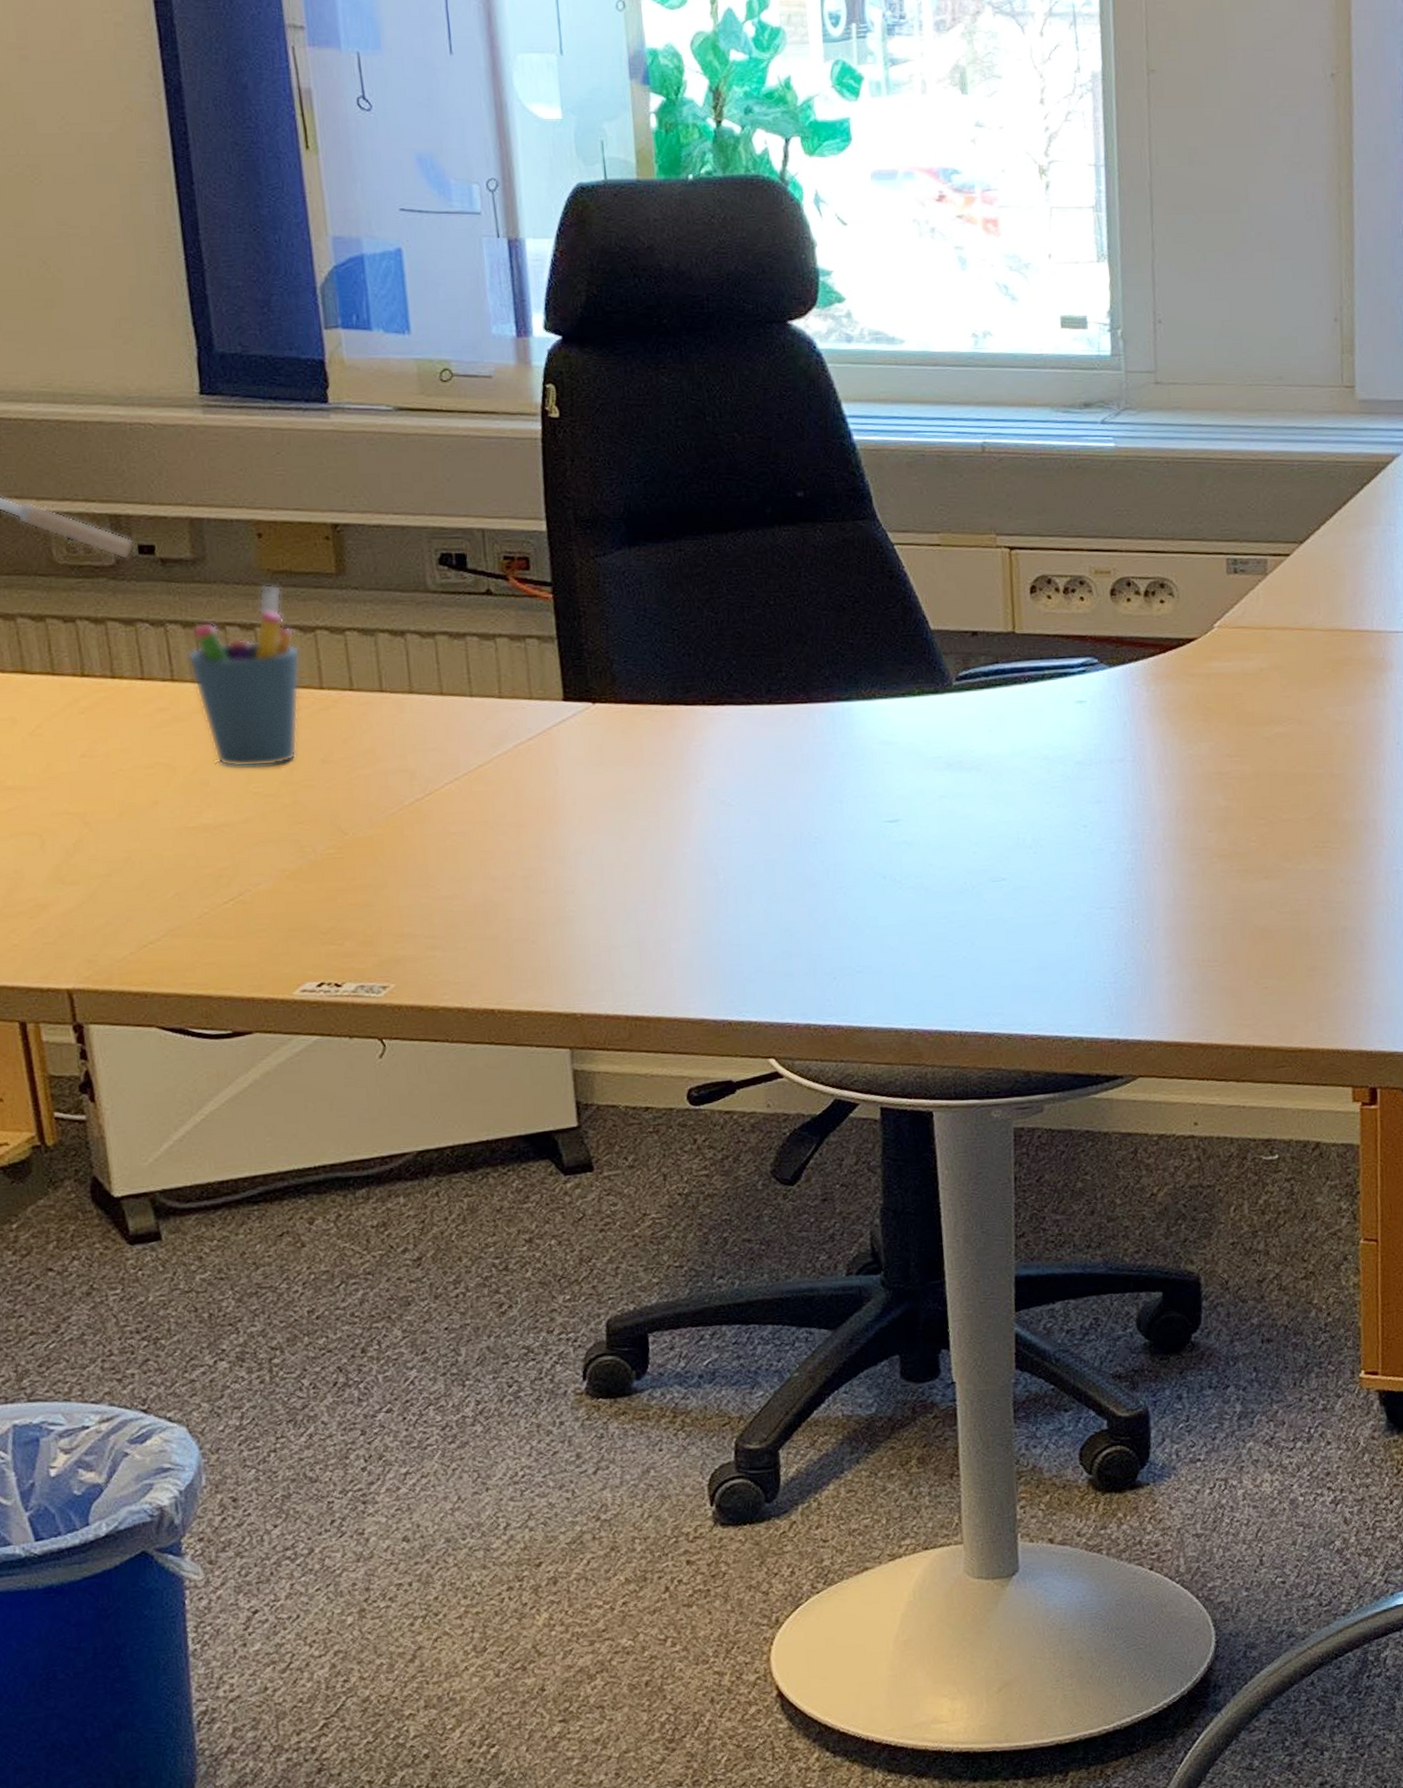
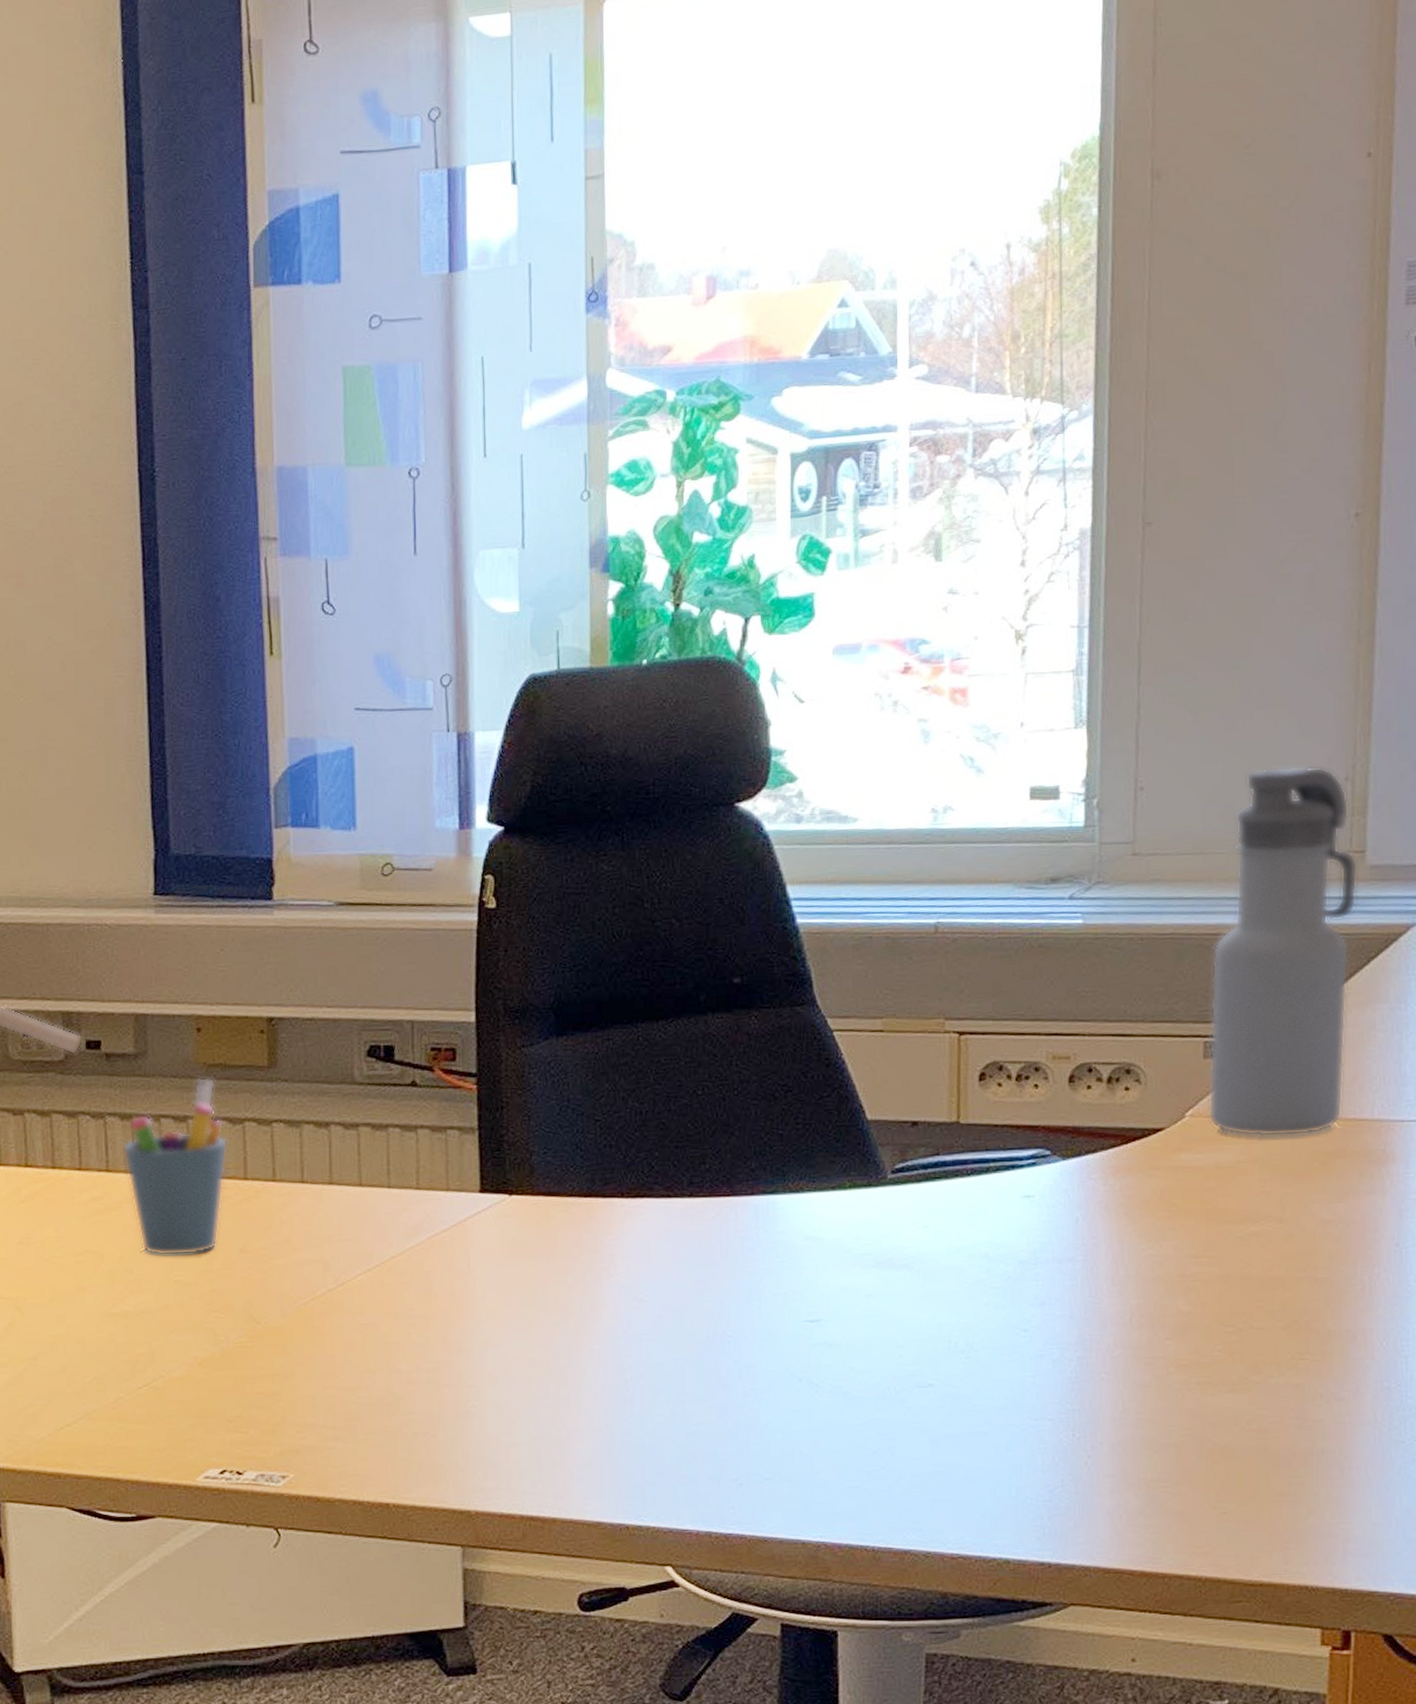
water bottle: none [1229,306,1350,647] -> present [1207,766,1359,1137]

